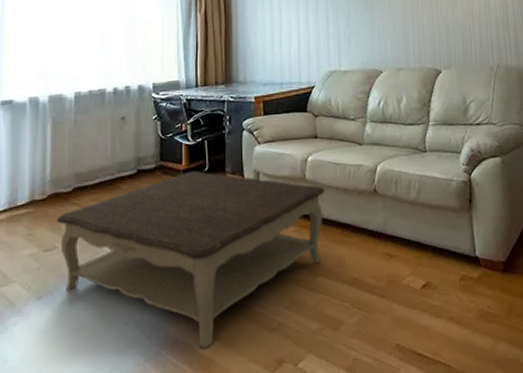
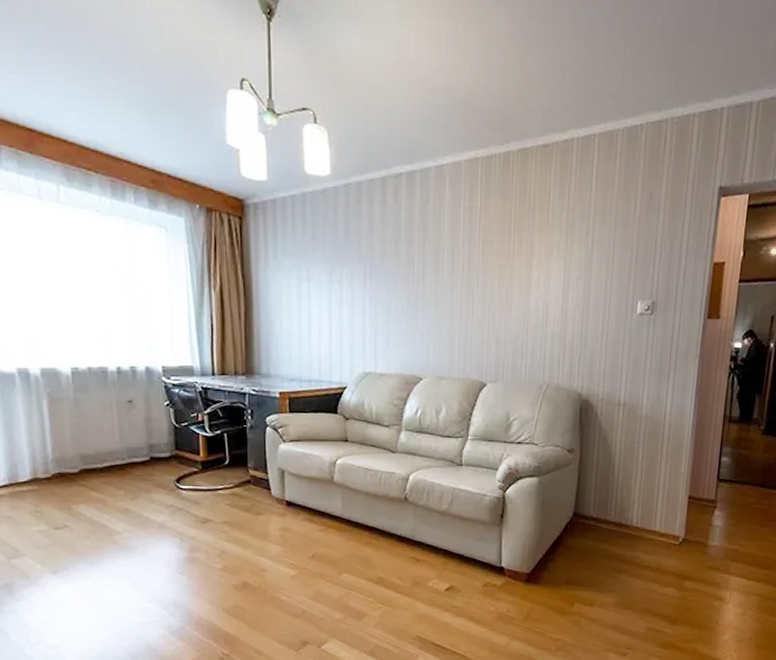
coffee table: present [57,170,325,350] -> none [65,463,354,628]

